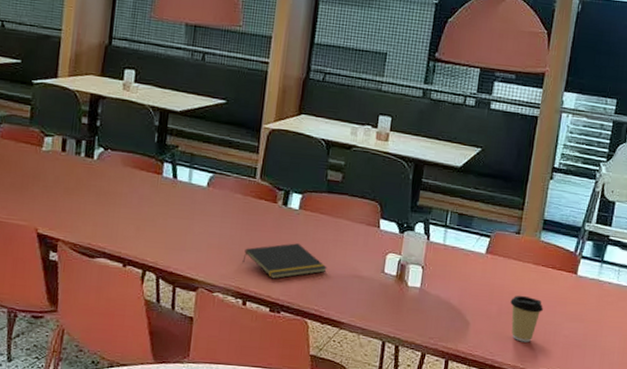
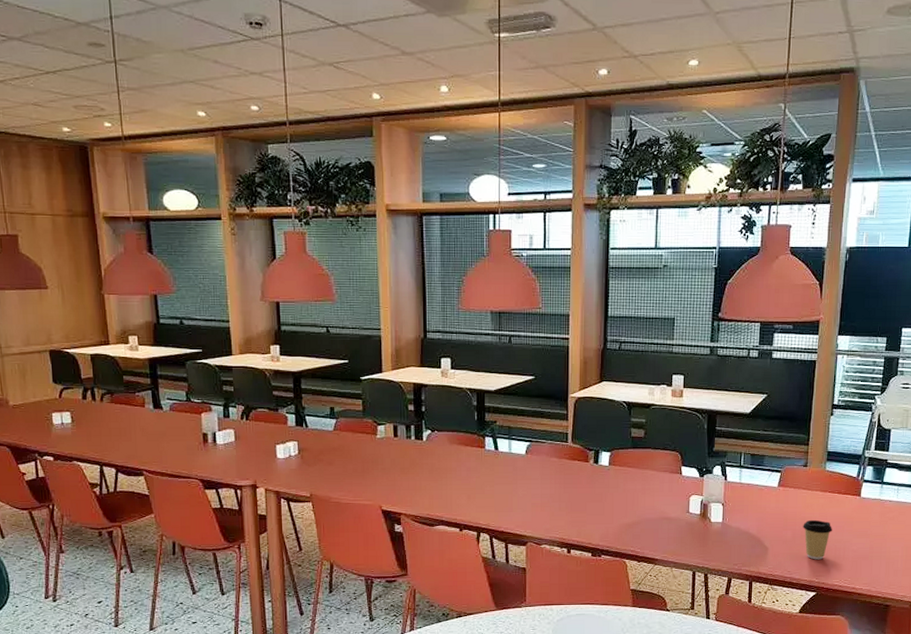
notepad: present [242,243,327,279] -> none [563,495,638,528]

